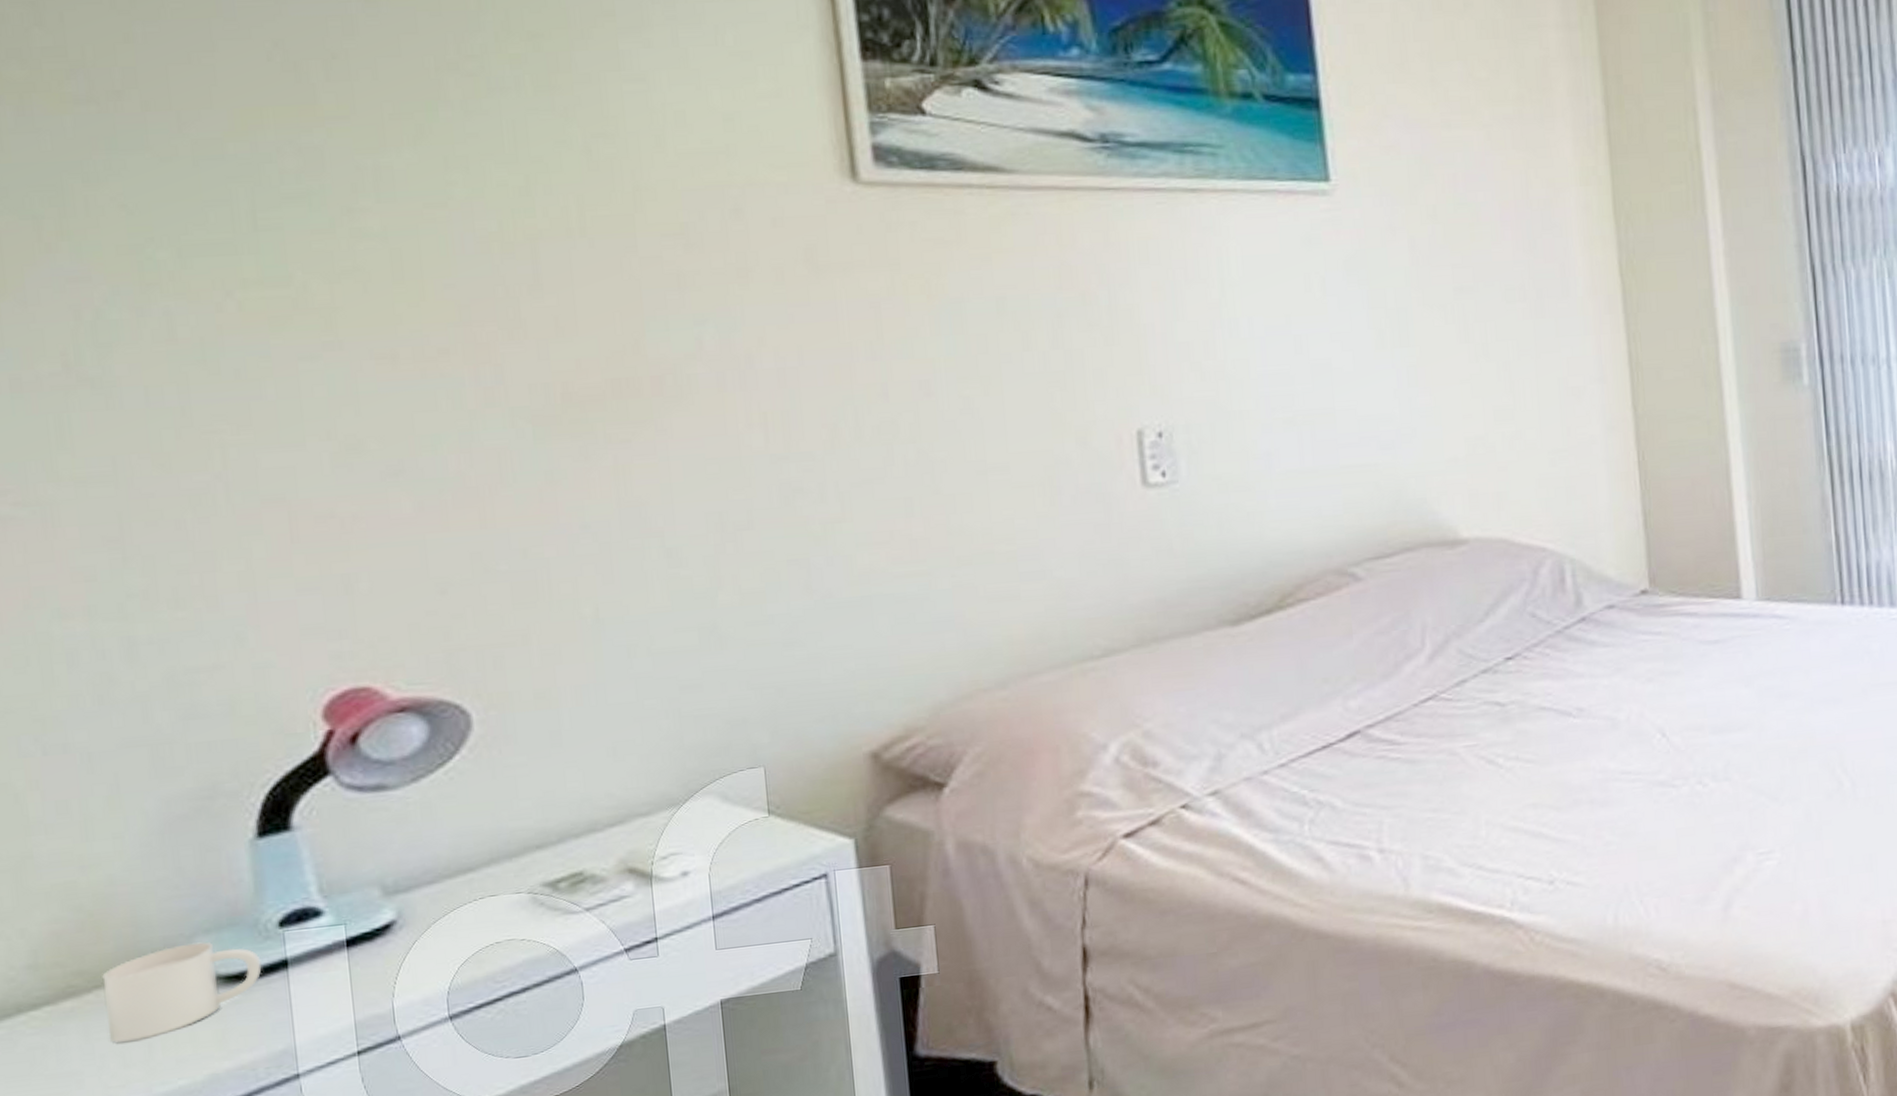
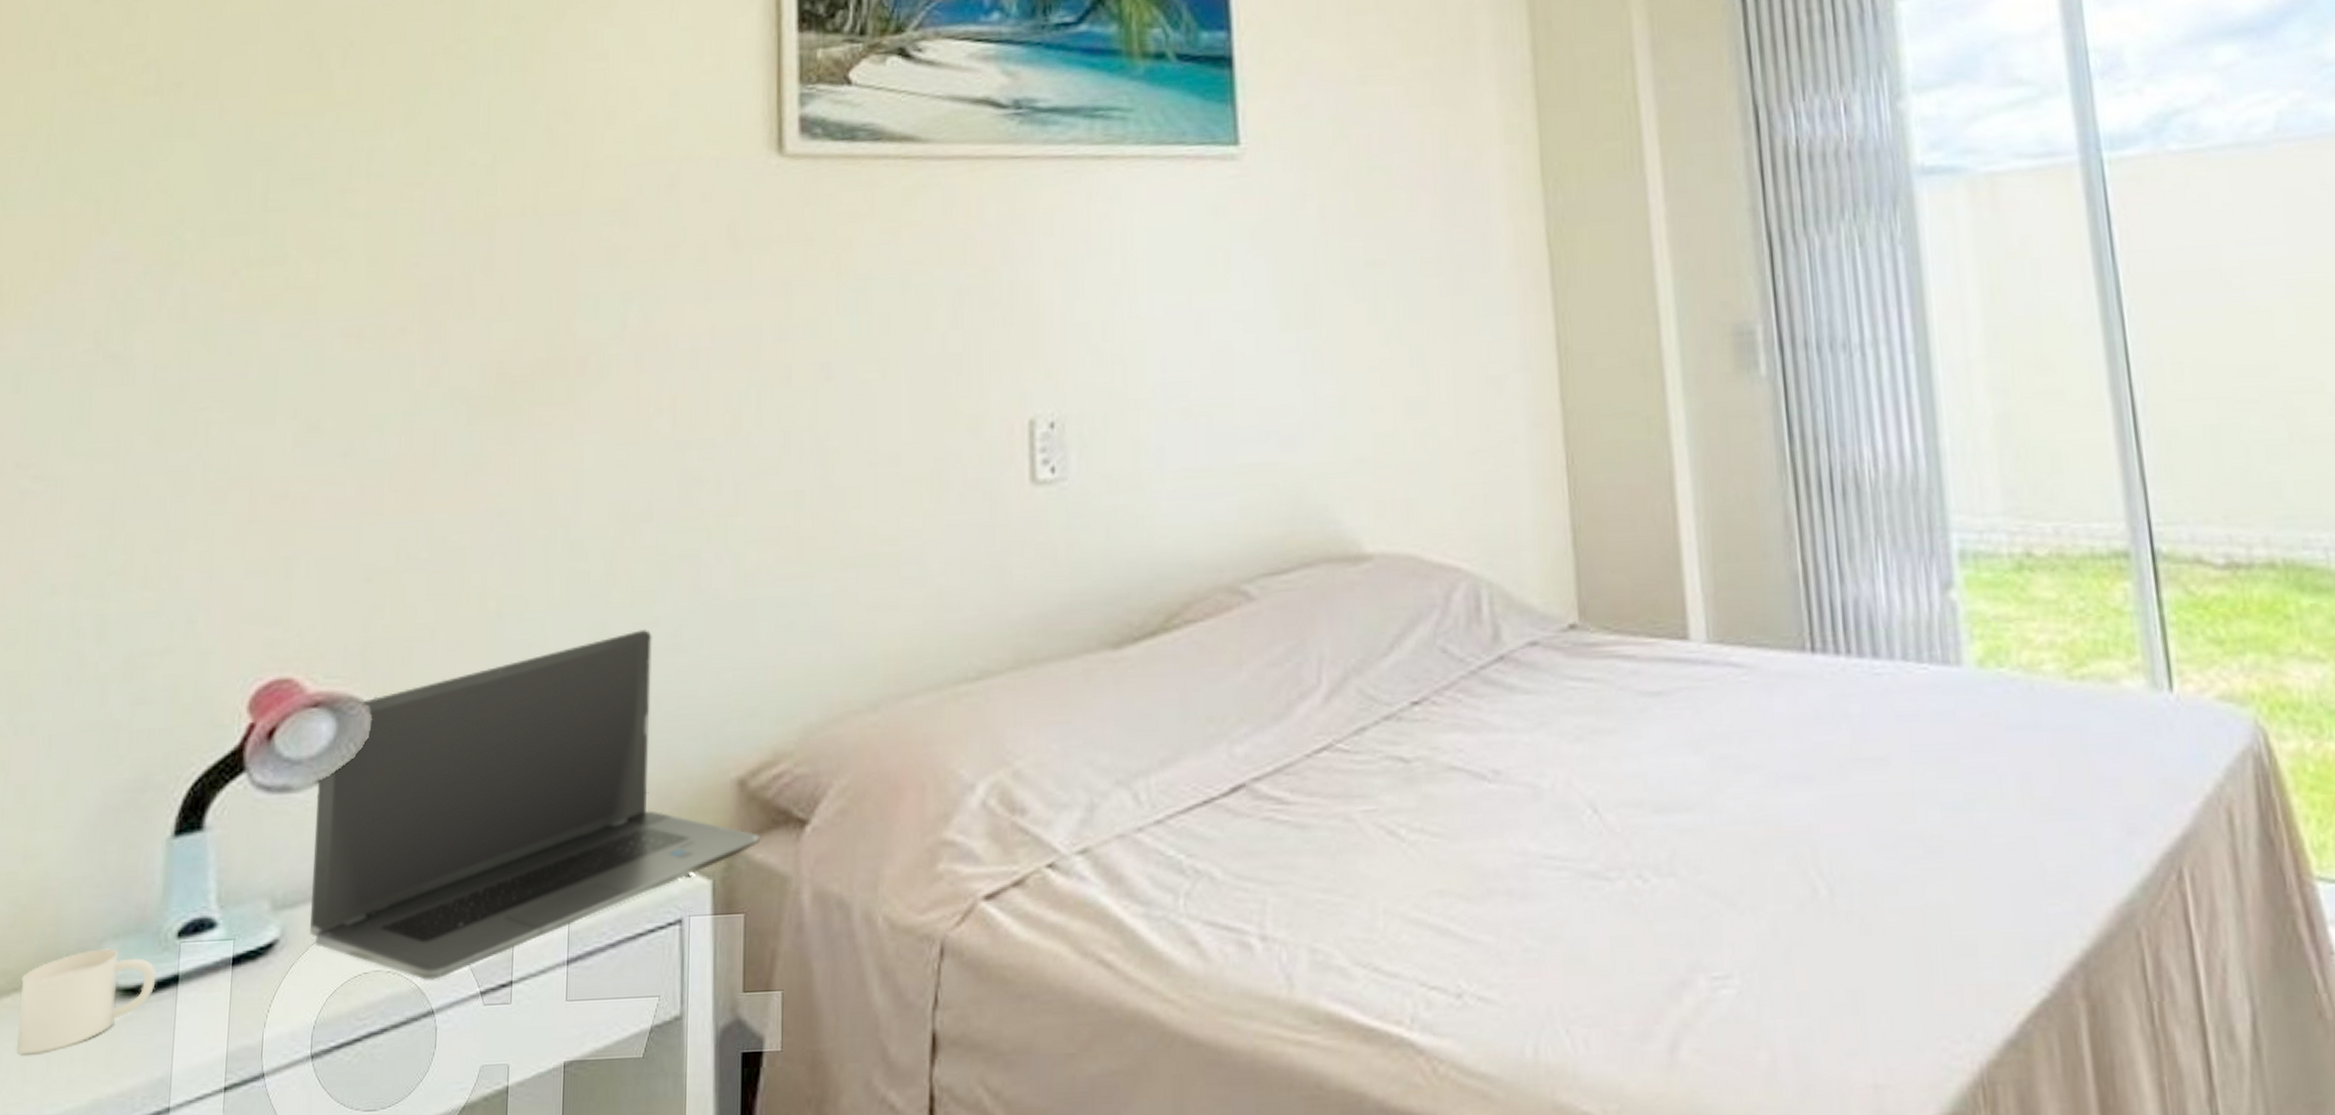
laptop computer: none [415,626,899,944] -> present [310,628,760,980]

